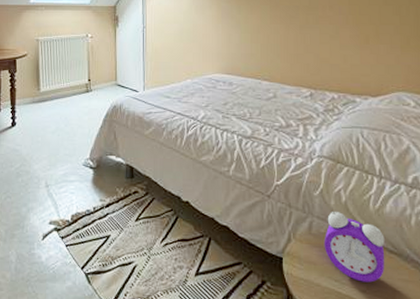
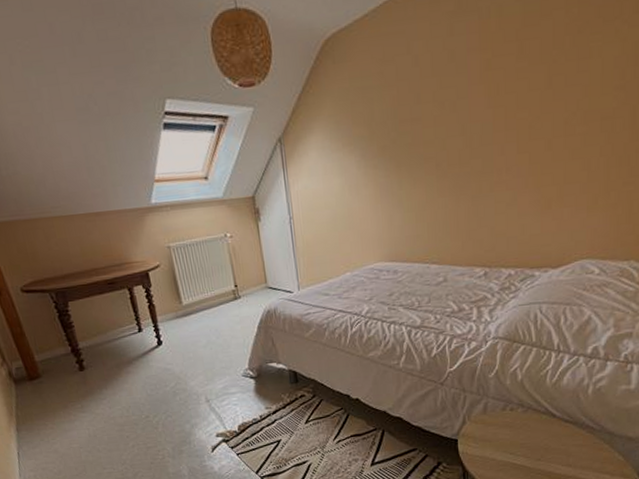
alarm clock: present [324,212,385,283] -> none [499,390,561,452]

